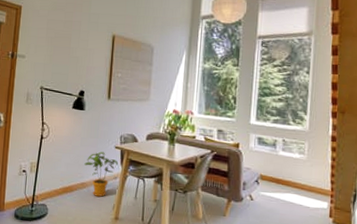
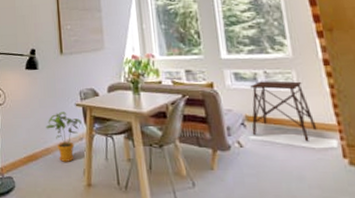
side table: none [263,147,315,202] -> present [250,81,317,142]

